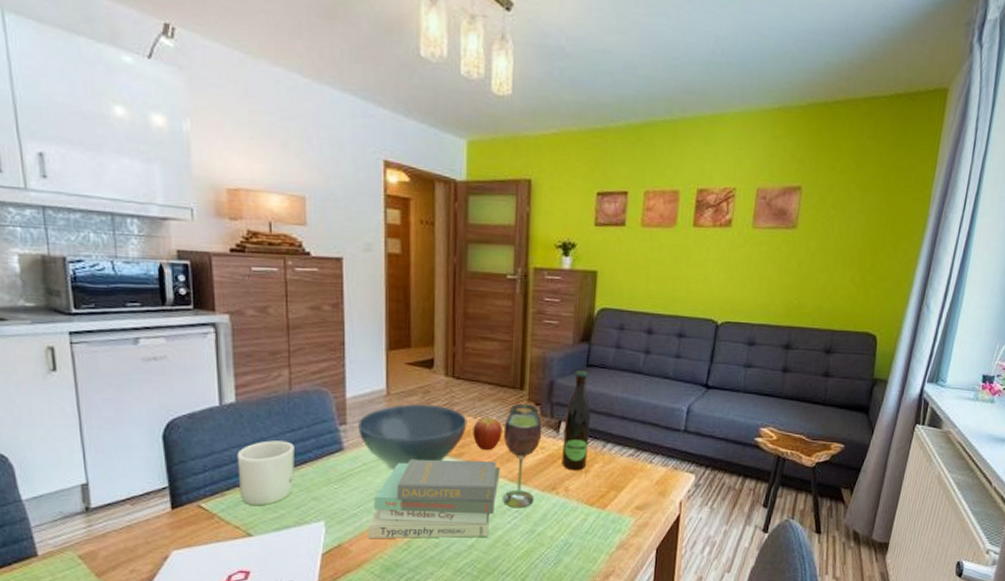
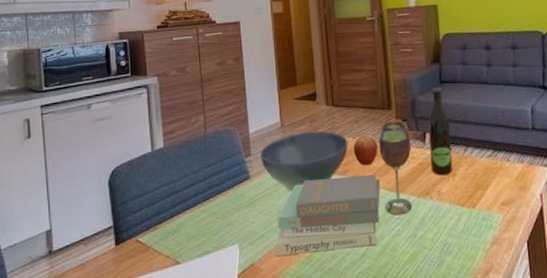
mug: present [237,440,295,505] -> none [166,175,212,235]

